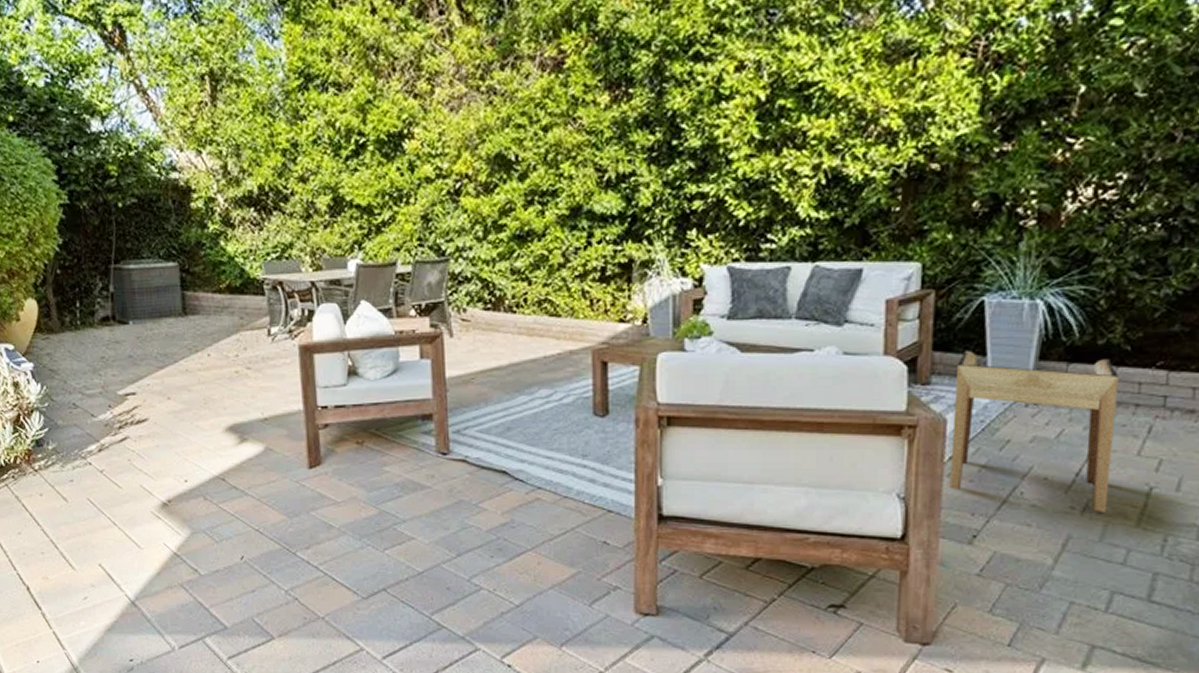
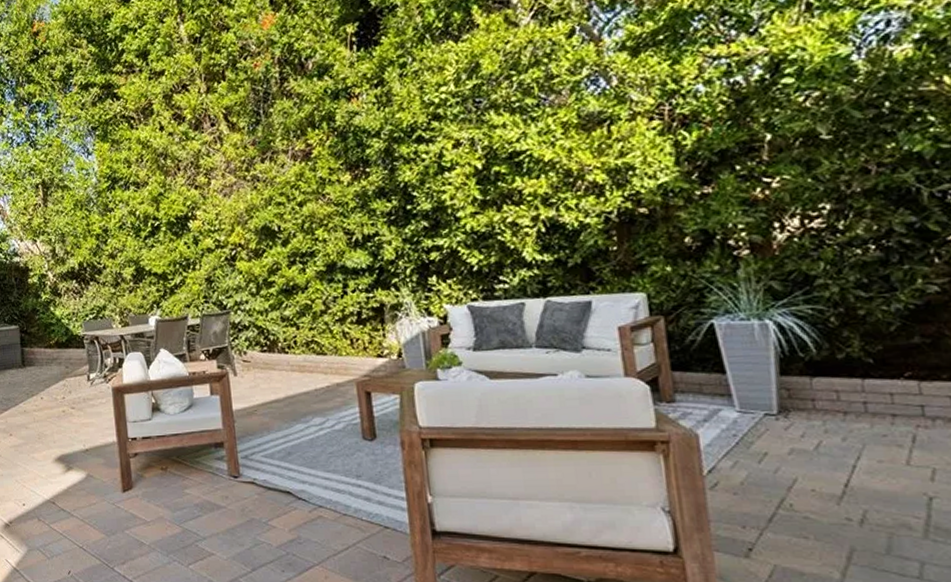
side table: present [949,350,1119,512] -> none [698,369,887,523]

